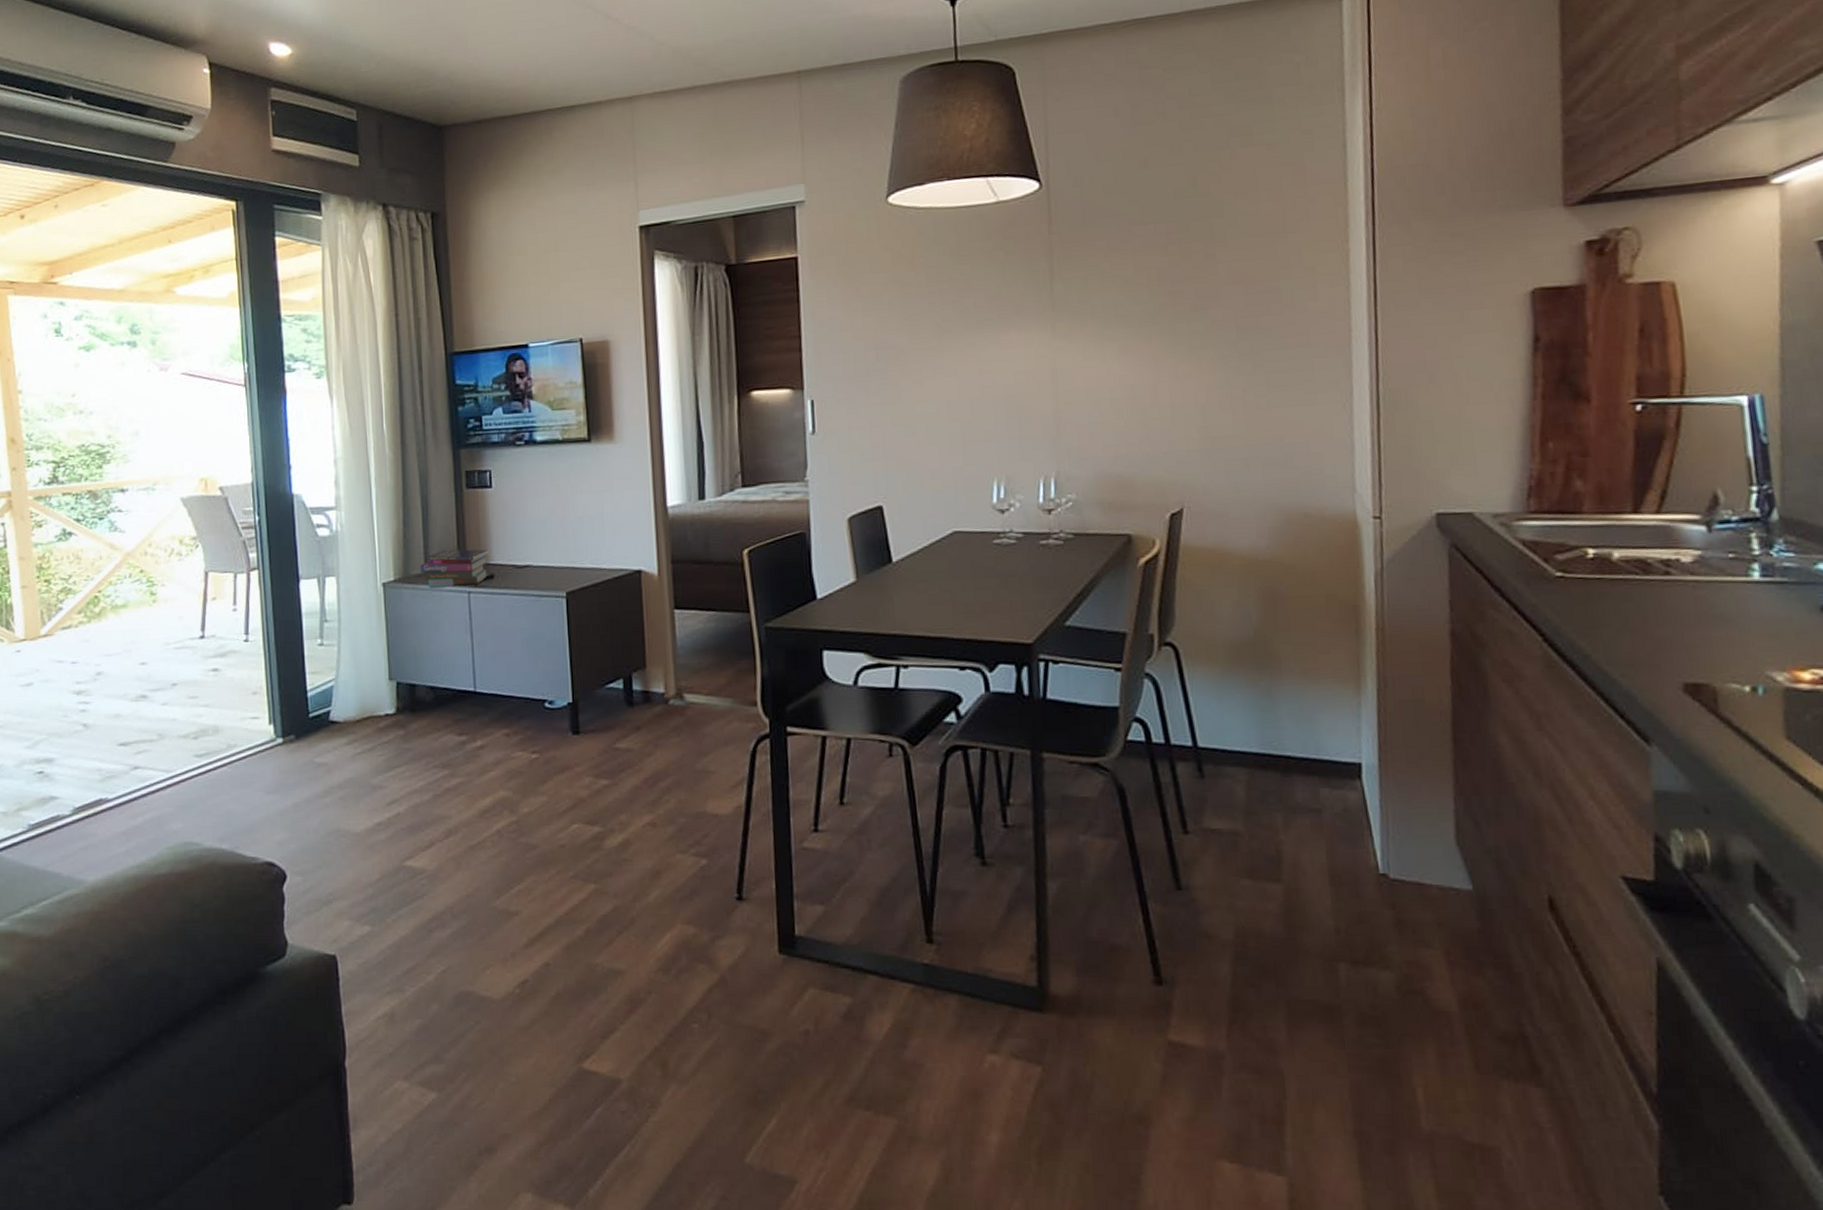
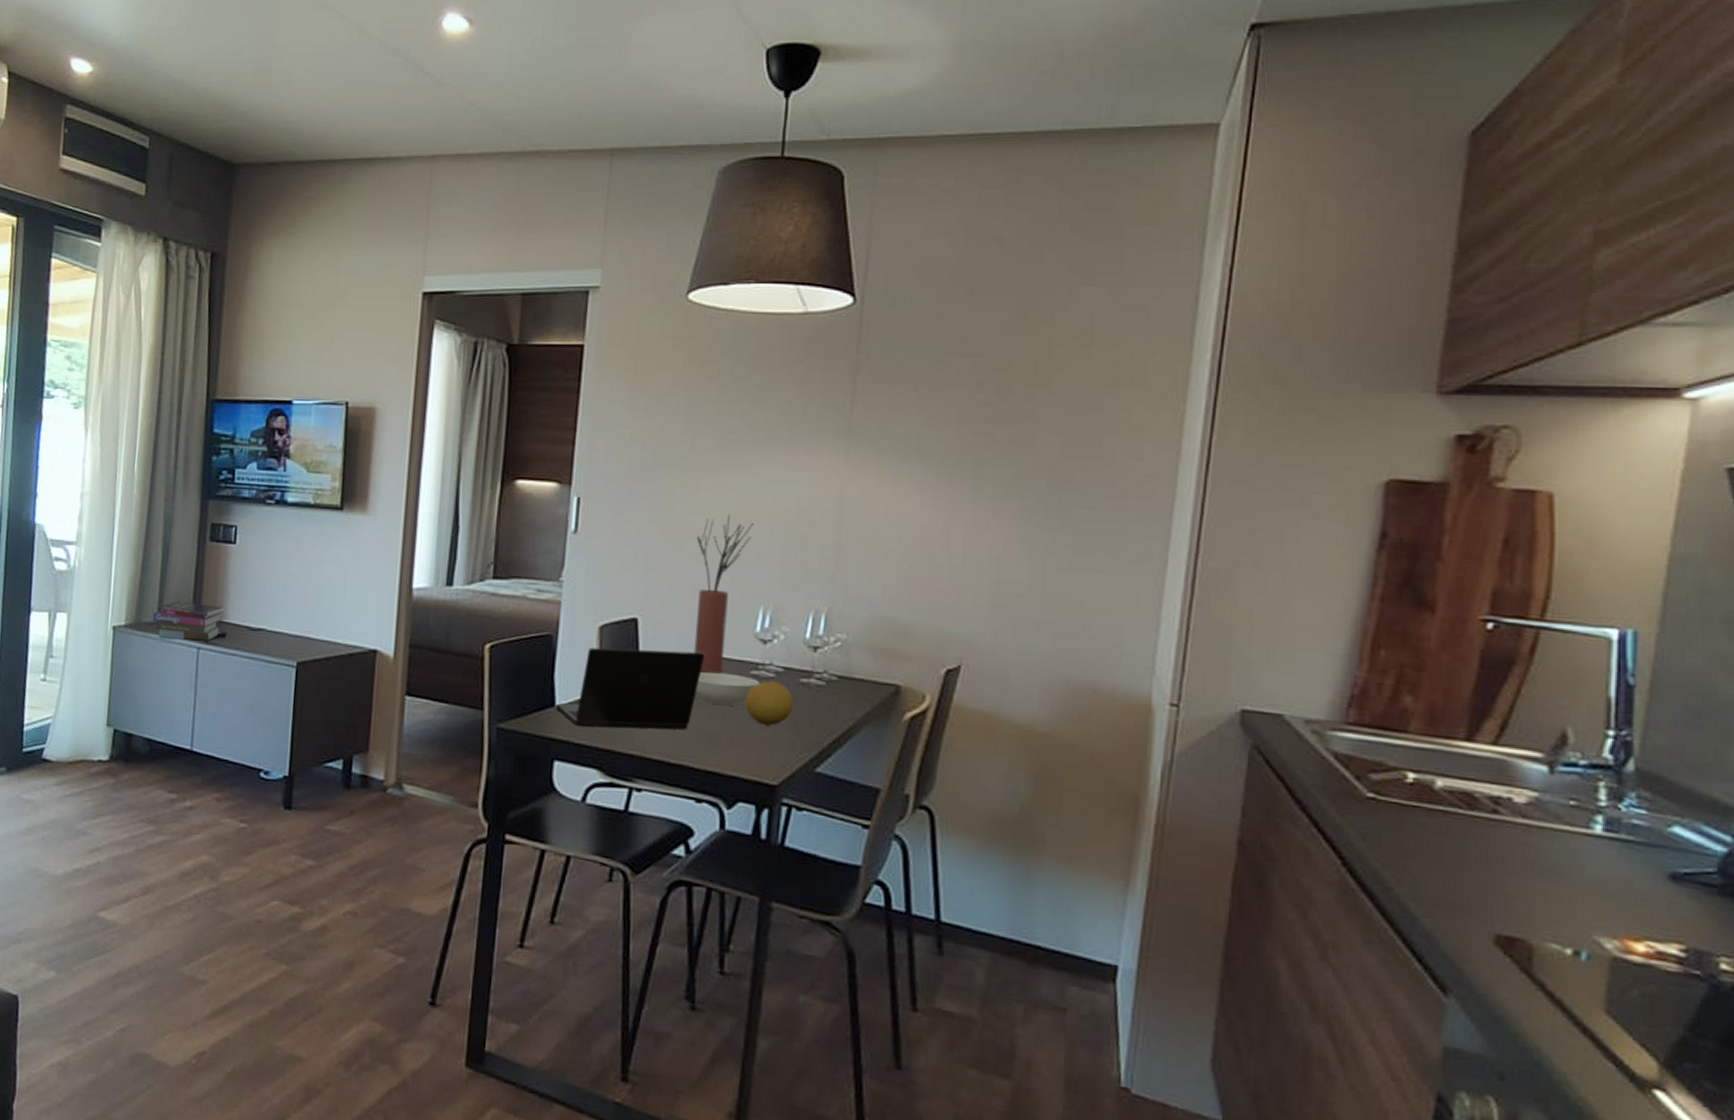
laptop: none [818,530,949,616] -> present [556,647,704,730]
vase: none [926,398,977,550] -> present [694,515,754,674]
bowl: none [945,545,1004,577] -> present [696,671,760,707]
fruit: none [992,546,1036,589] -> present [745,680,793,726]

